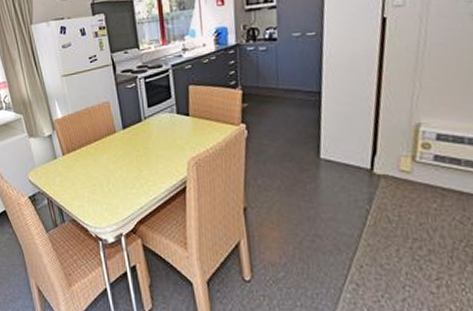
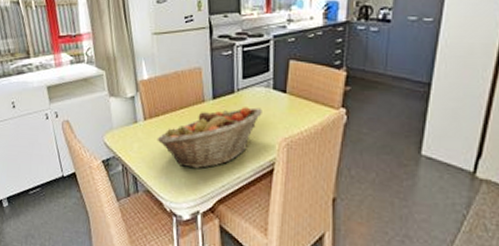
fruit basket: none [76,132,170,194] -> present [157,107,262,168]

